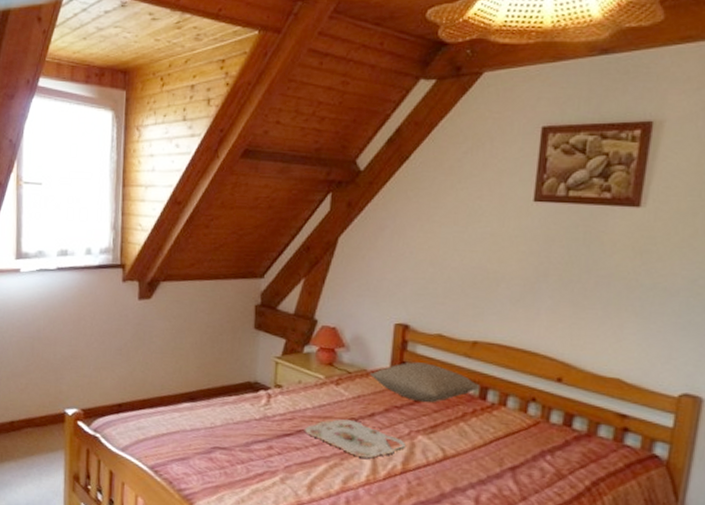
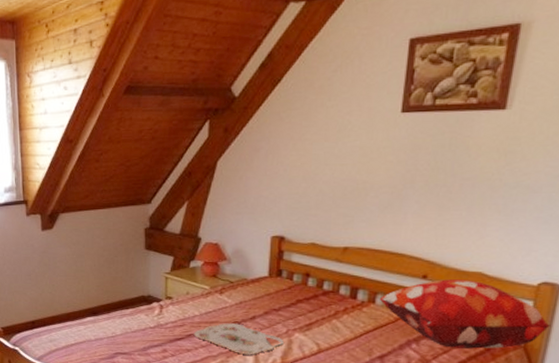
pillow: present [370,362,480,403] -> none [250,269,351,305]
decorative pillow: none [512,384,693,466] -> present [380,279,550,349]

